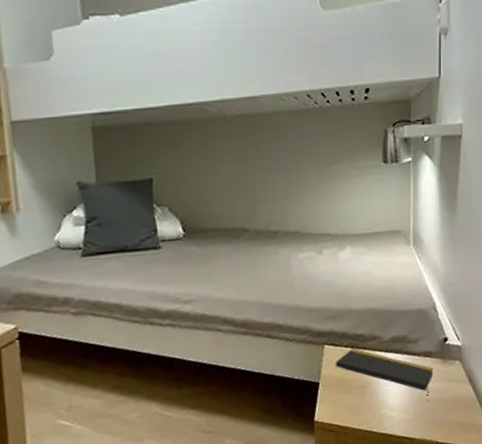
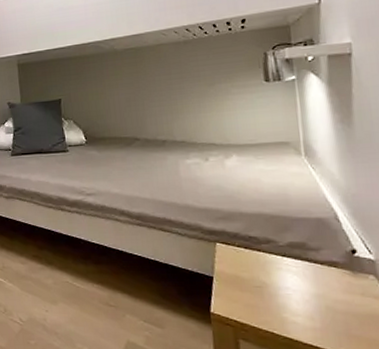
notepad: present [336,348,434,403] -> none [229,249,343,314]

